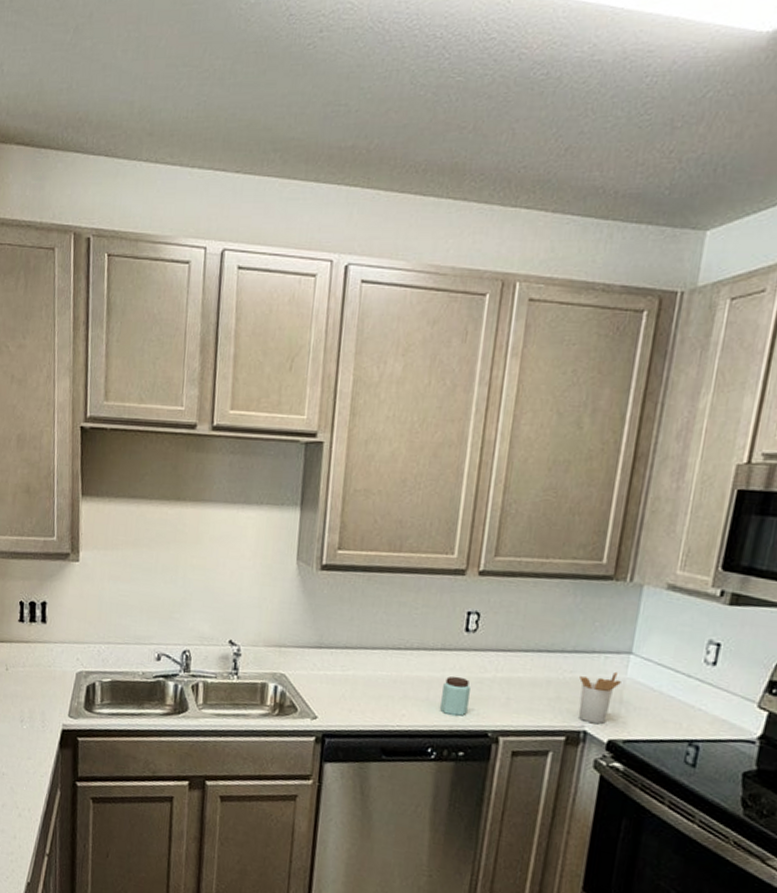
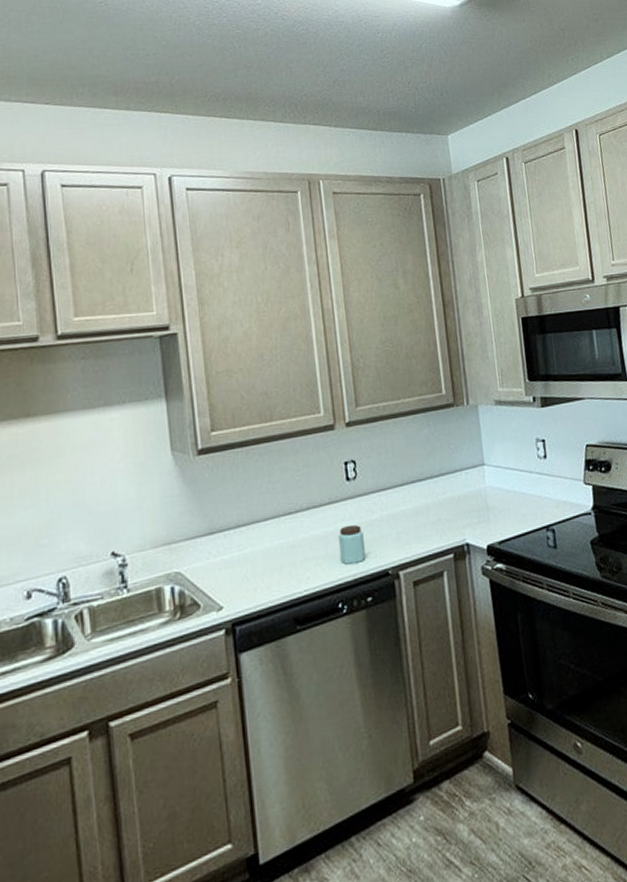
utensil holder: present [578,671,621,724] -> none [451,483,483,535]

